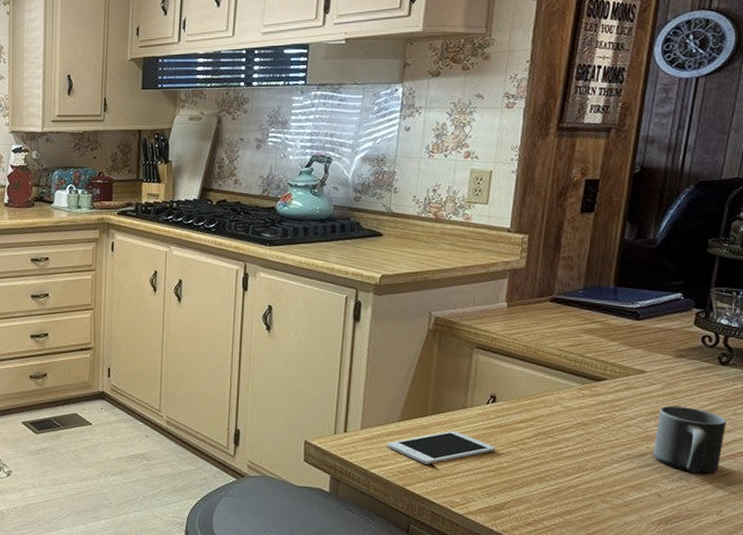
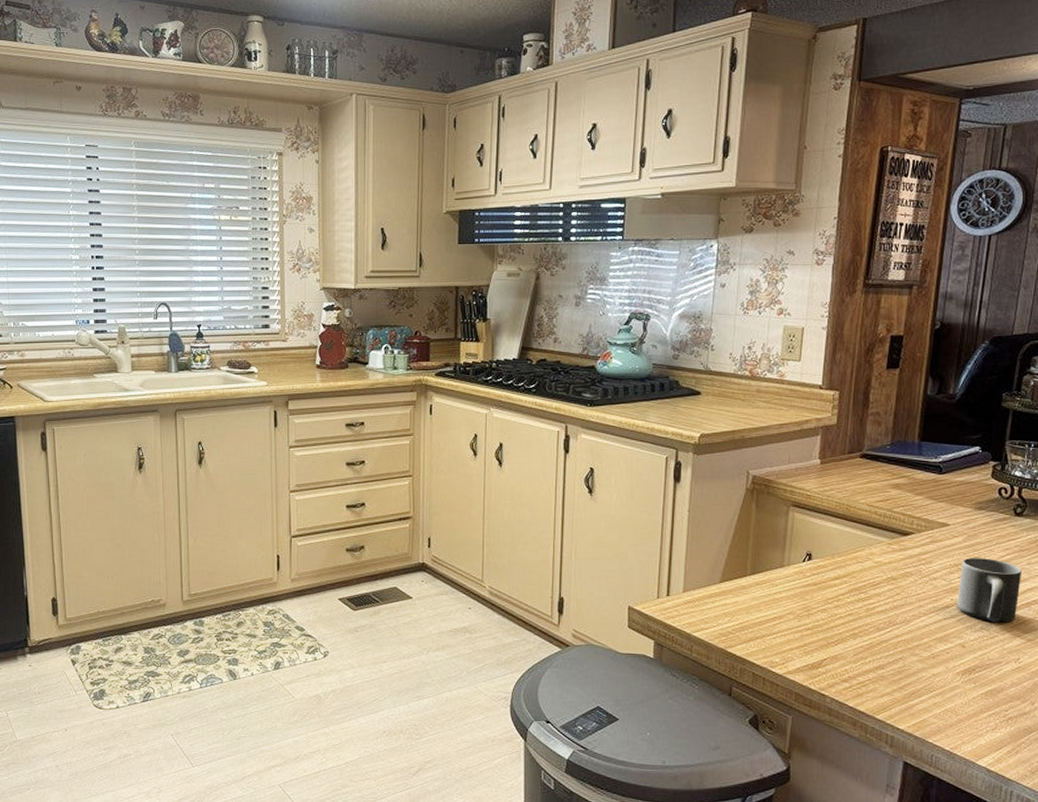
cell phone: present [387,431,496,465] -> none [708,591,812,625]

